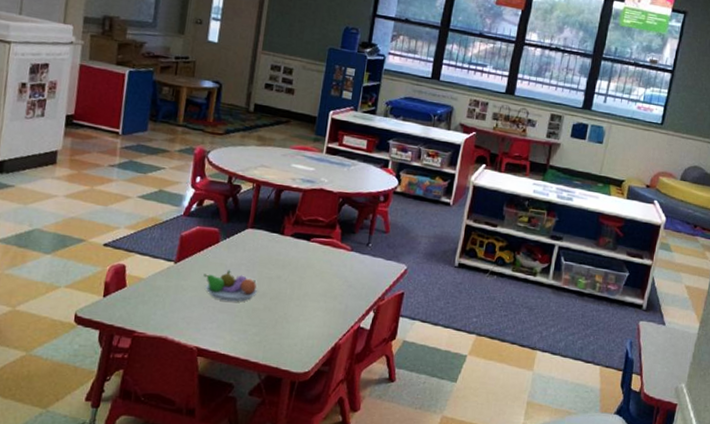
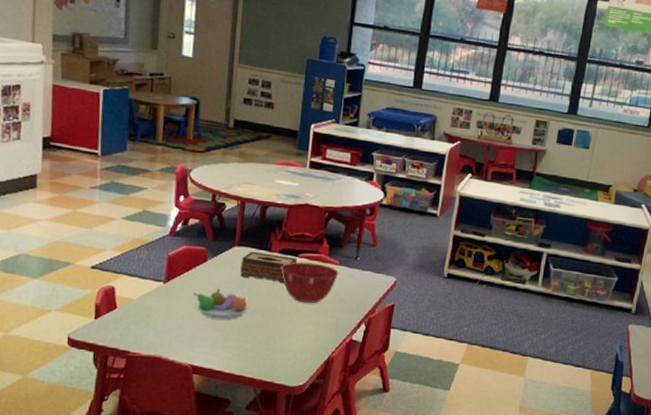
tissue box: none [251,234,309,268] -> present [240,251,297,284]
mixing bowl: none [292,246,350,289] -> present [281,262,339,304]

